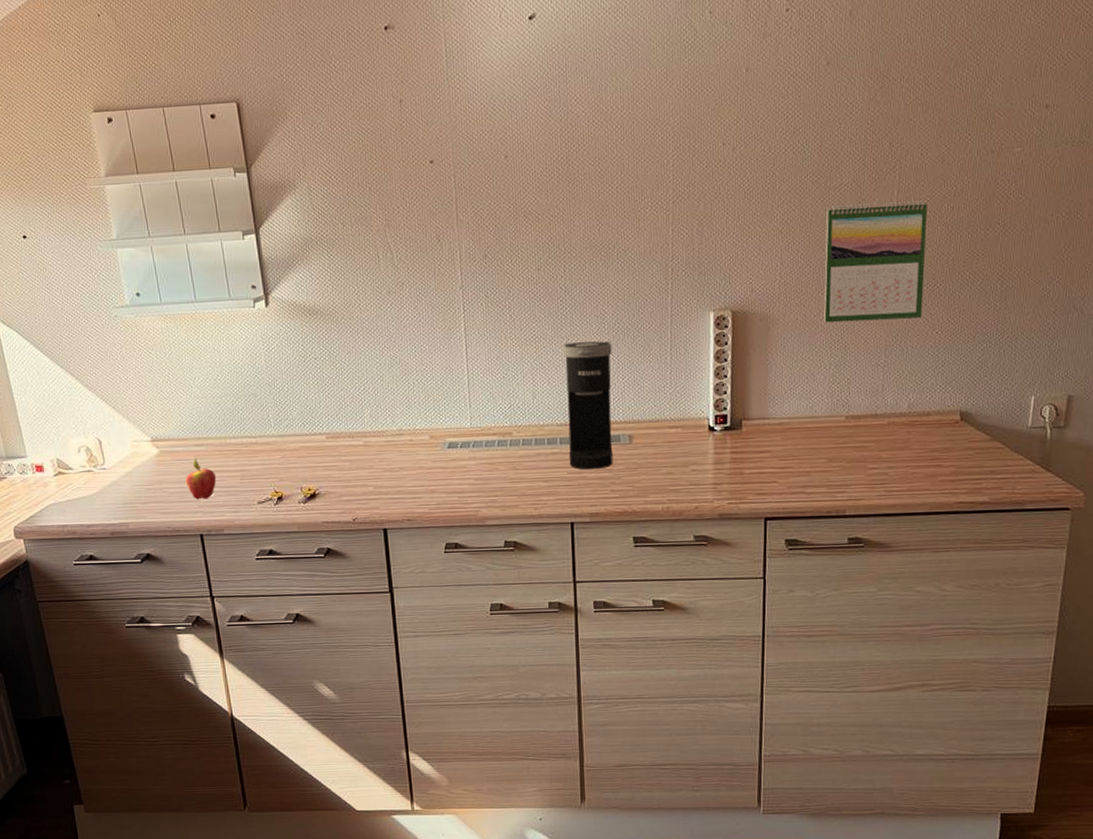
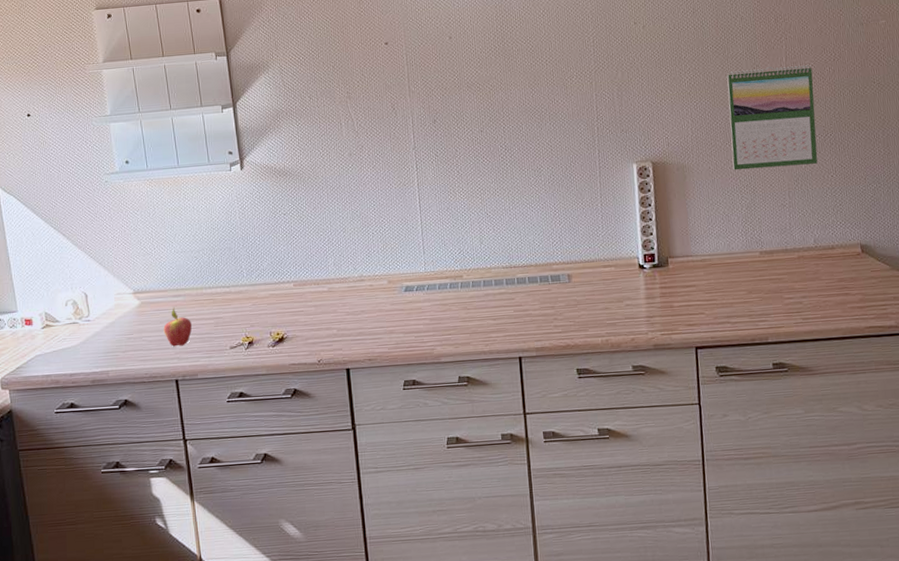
coffee maker: present [563,341,613,470] -> none [505,191,555,308]

